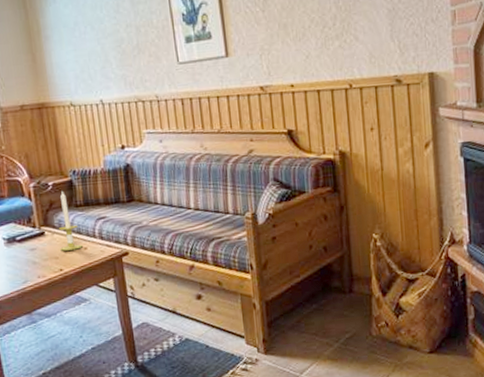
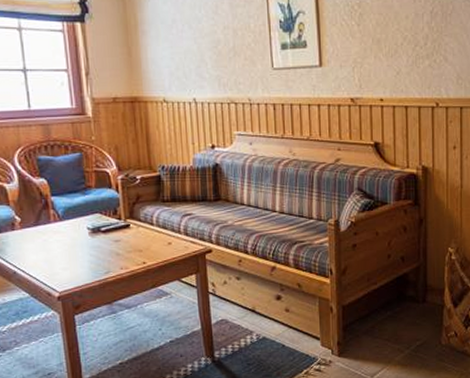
candle: present [58,190,83,251] -> none [143,185,167,244]

